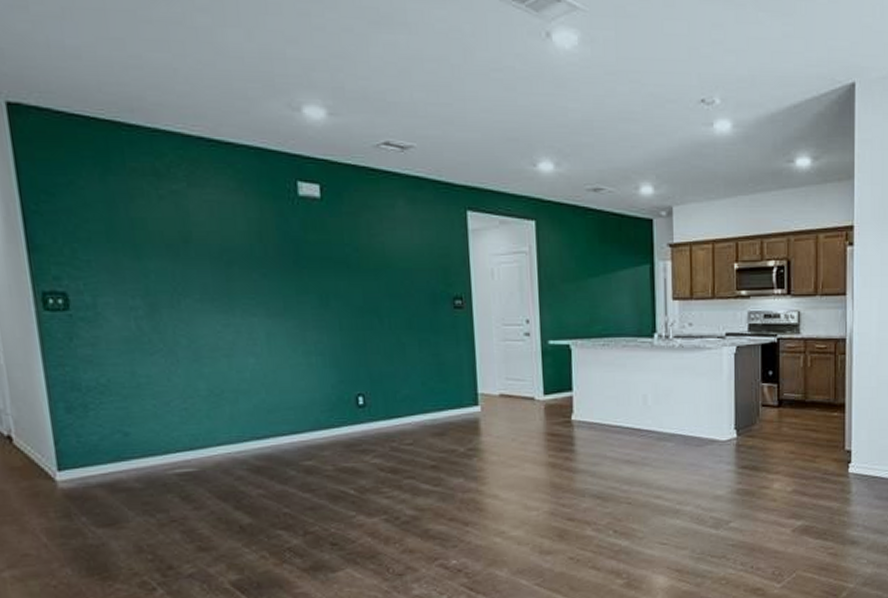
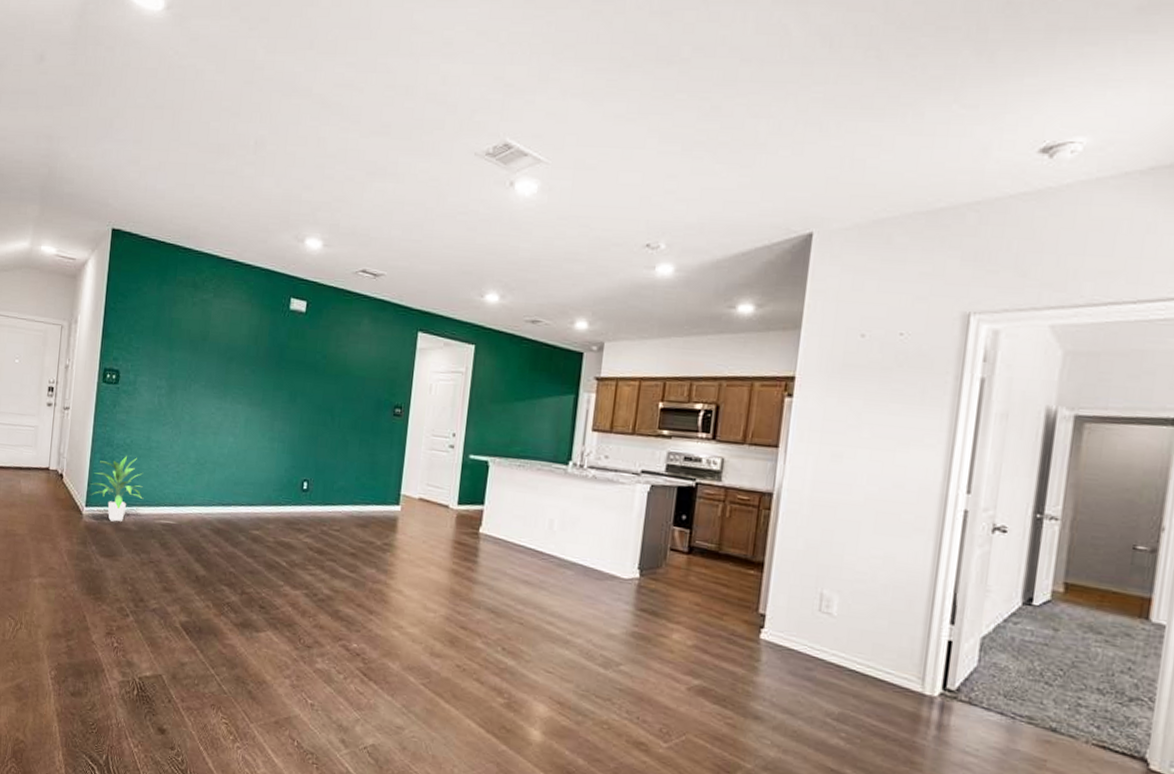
indoor plant: none [57,399,142,483] -> present [90,456,143,522]

